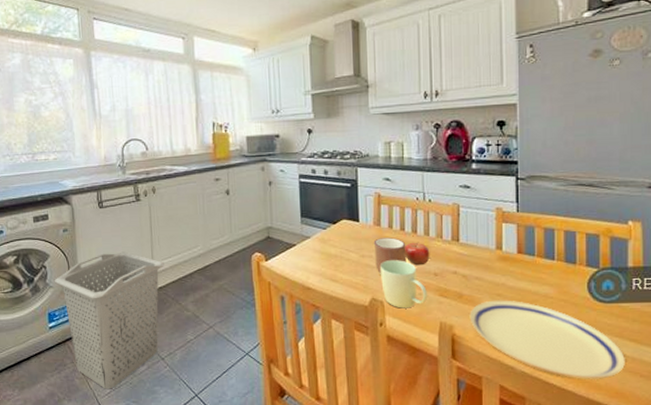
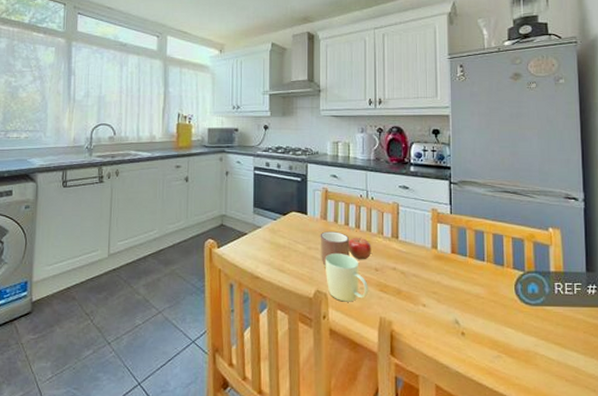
laundry basket: present [54,251,164,389] -> none [9,231,120,374]
plate: present [469,300,625,381] -> none [407,298,551,383]

